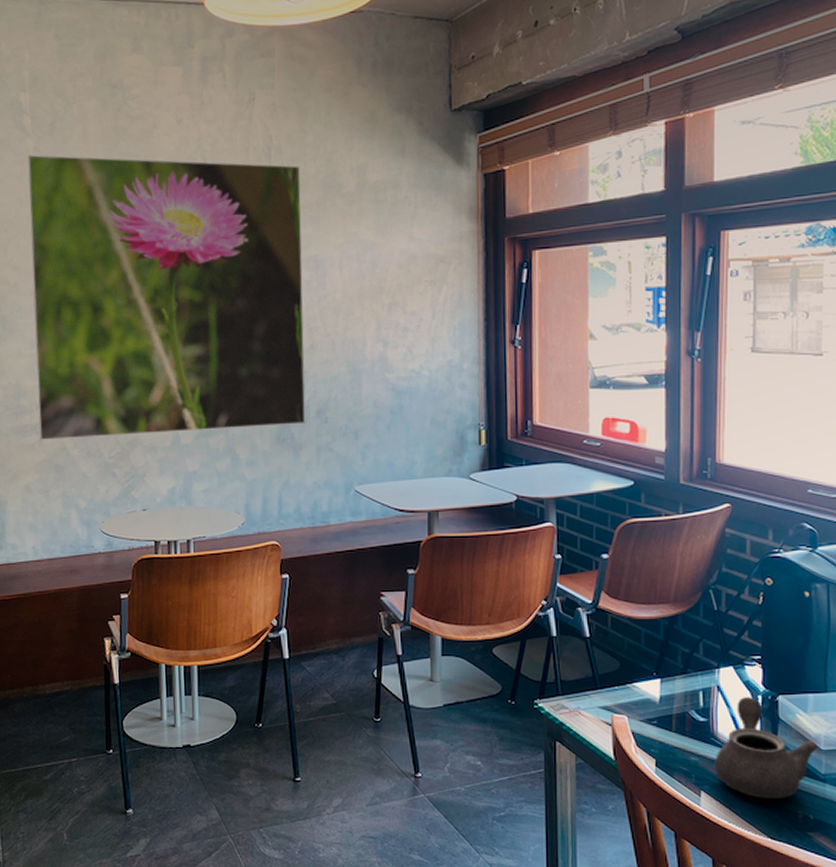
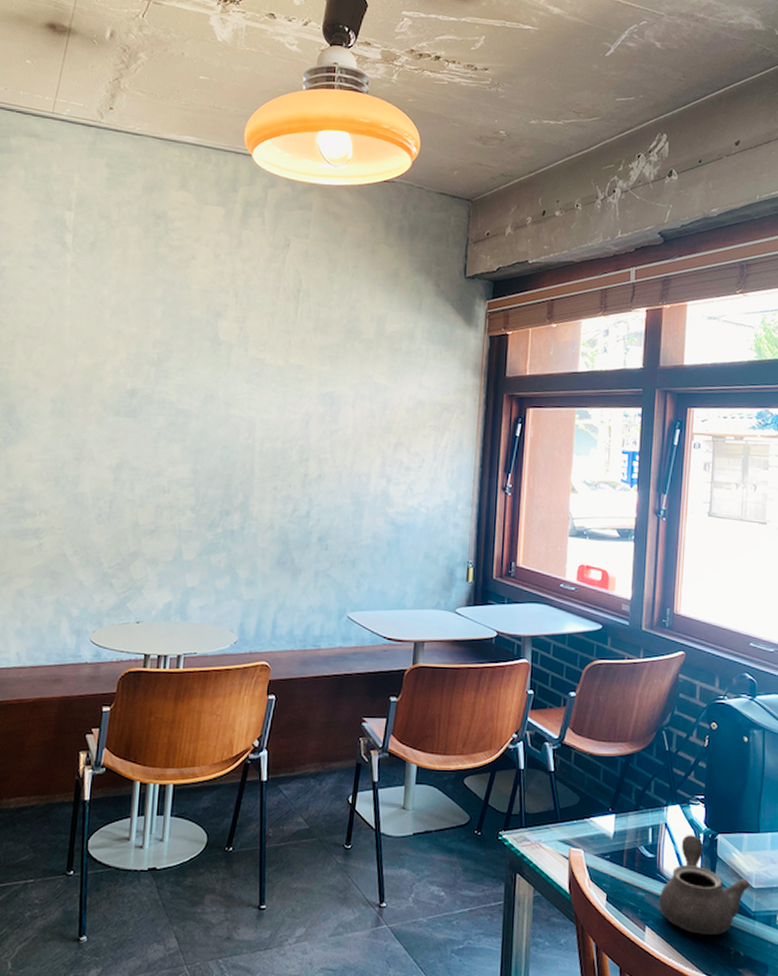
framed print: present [27,155,306,440] -> none [39,270,325,550]

